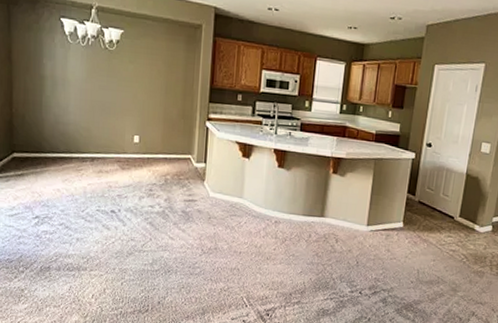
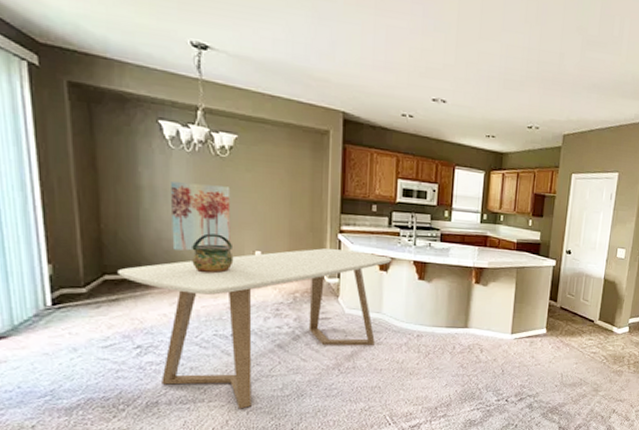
dining table: none [23,134,255,280] -> present [117,248,392,409]
wall art: none [67,72,116,134] -> present [171,182,231,251]
ceramic pot: none [82,118,116,155] -> present [192,233,234,273]

